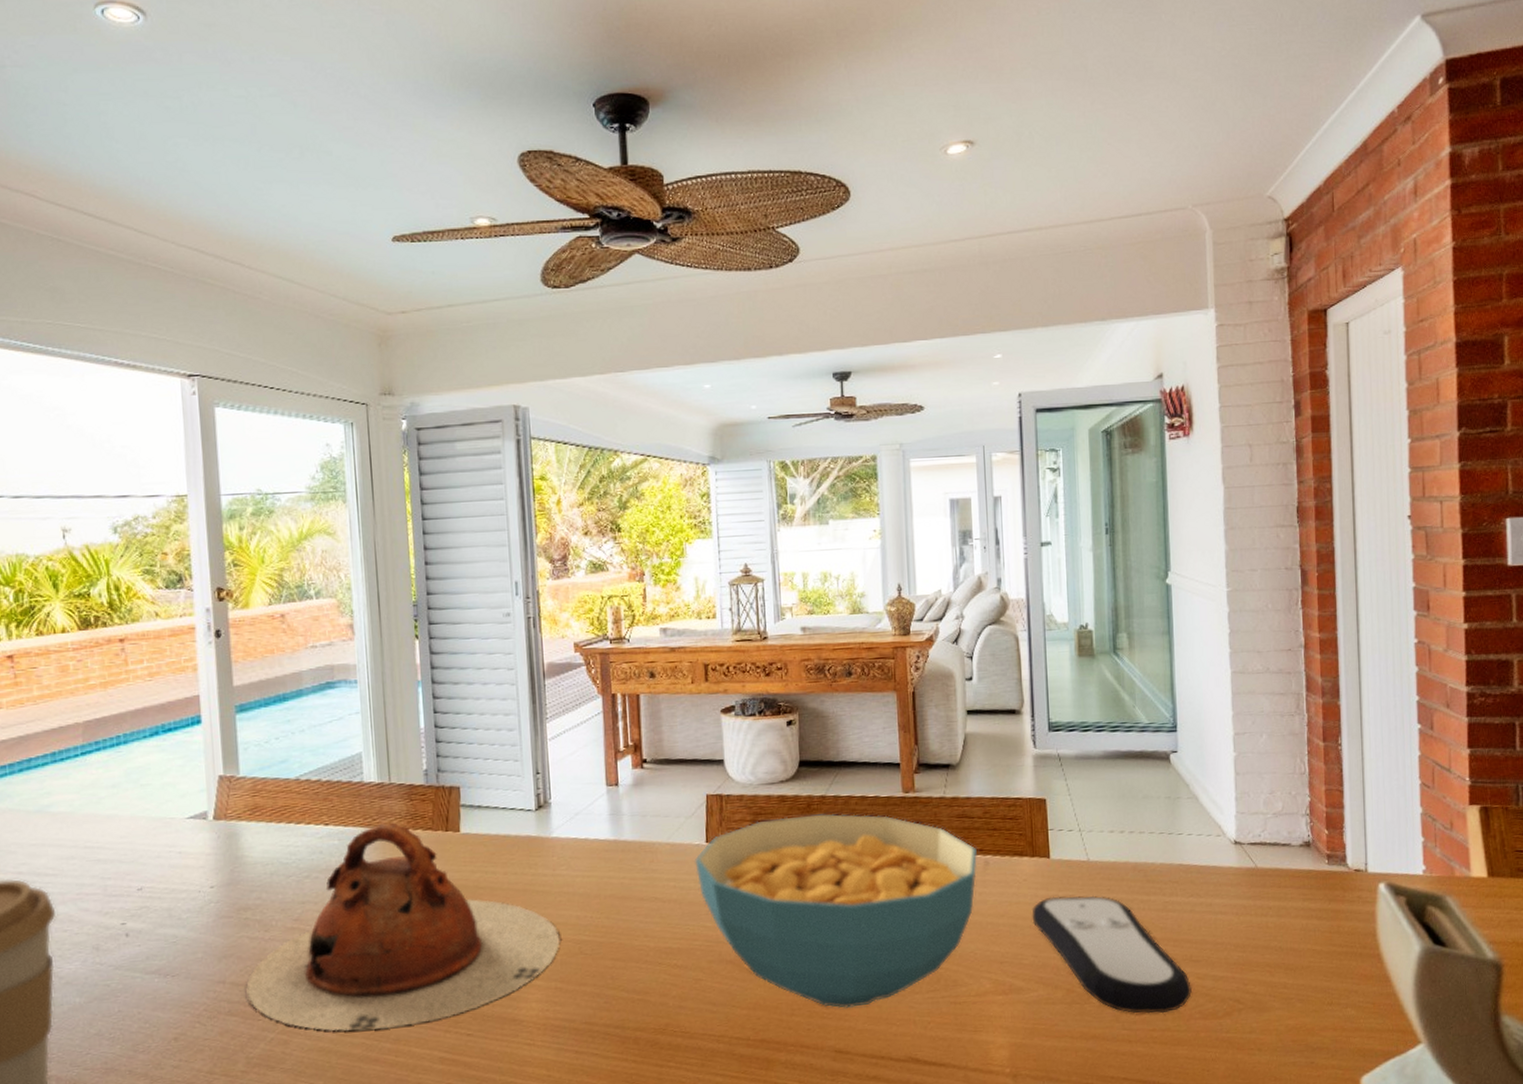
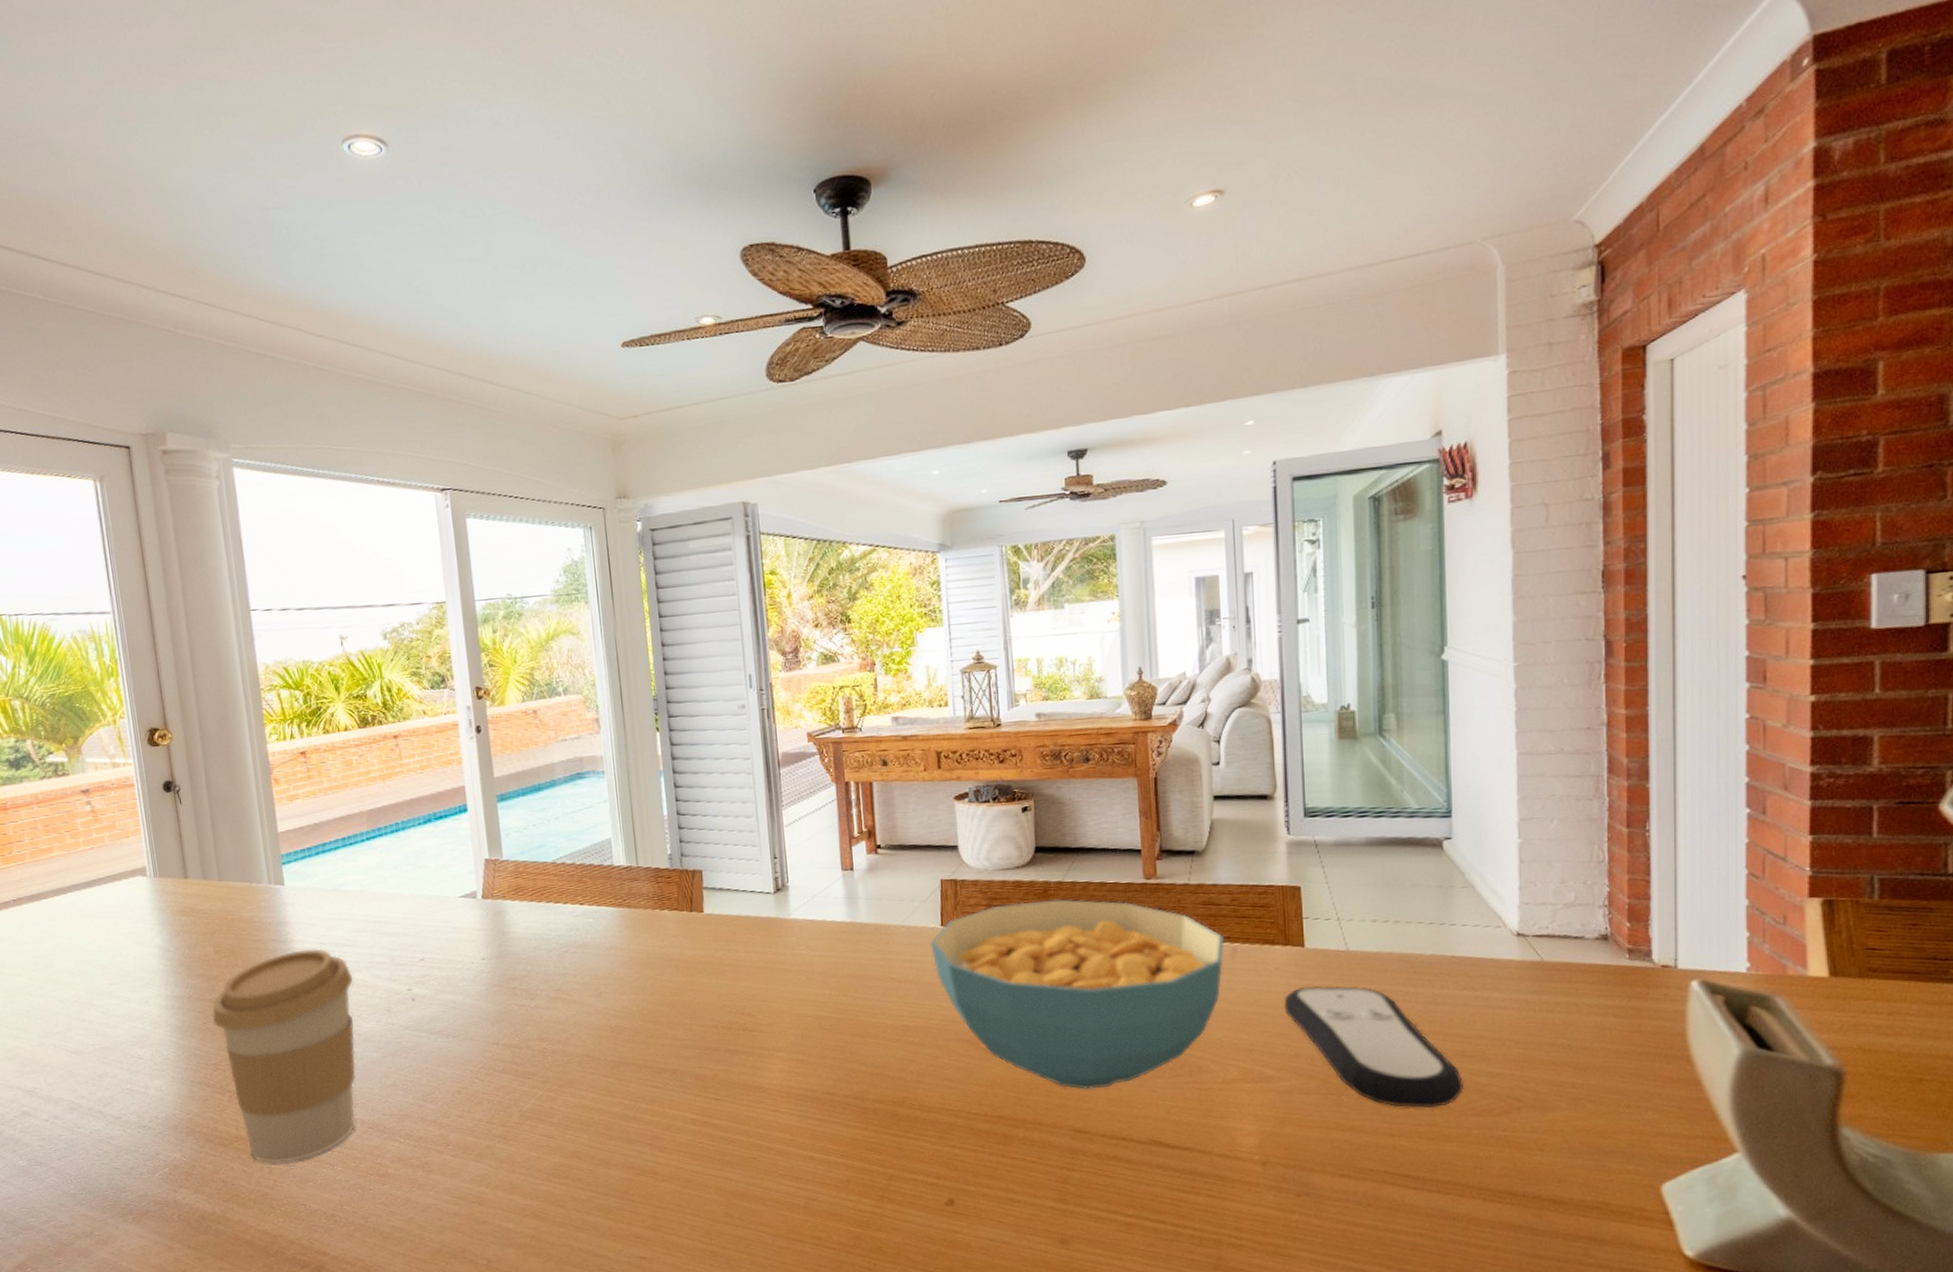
teapot: present [245,822,560,1032] -> none [516,903,801,1091]

